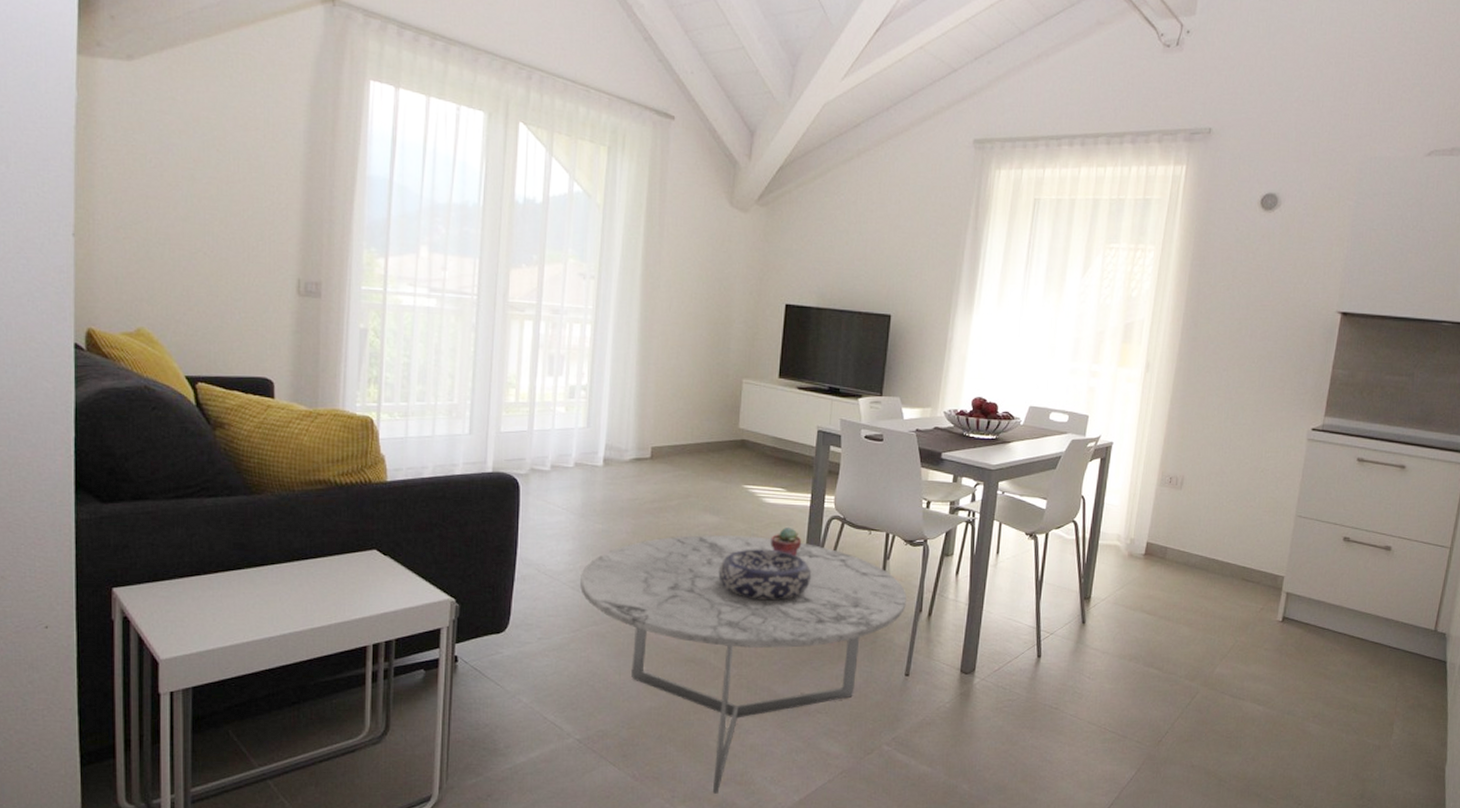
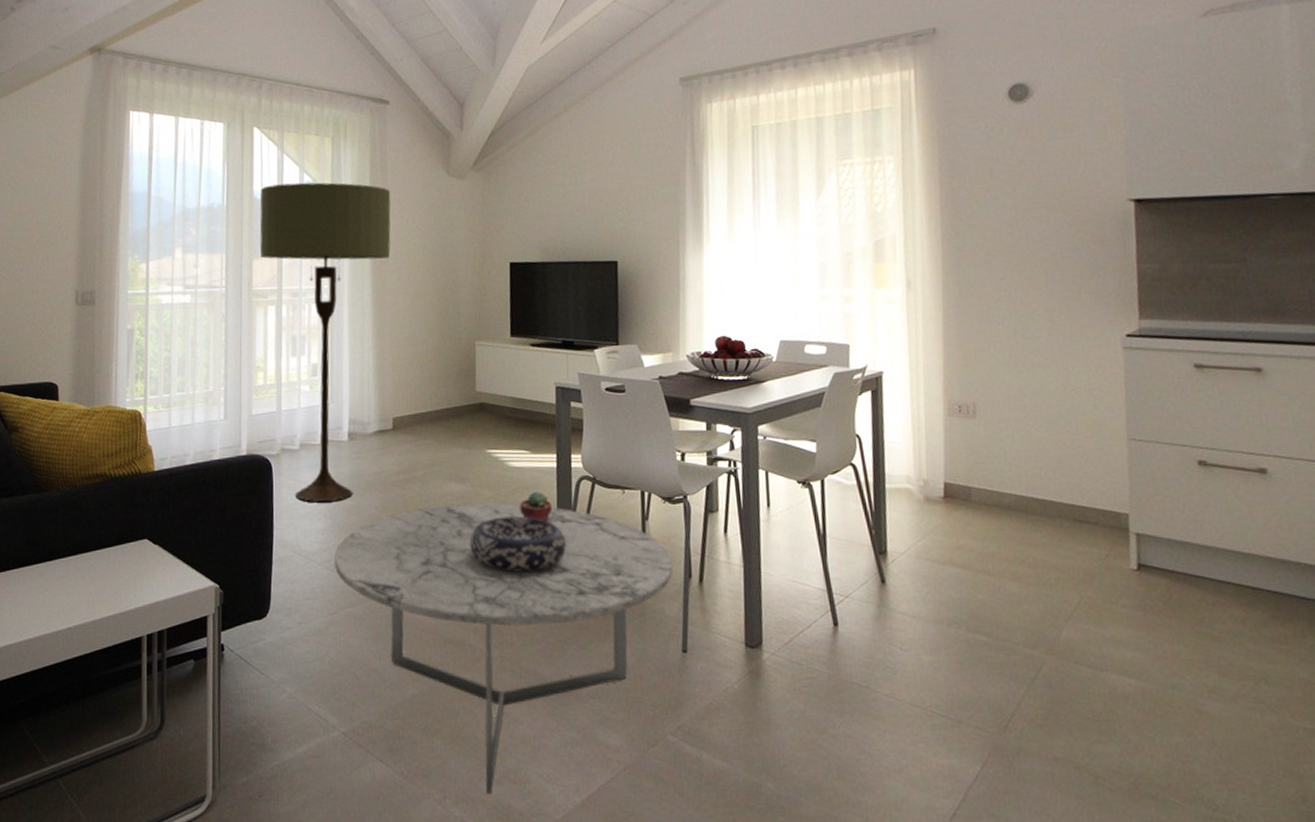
floor lamp: none [519,190,668,524] -> present [260,182,391,502]

